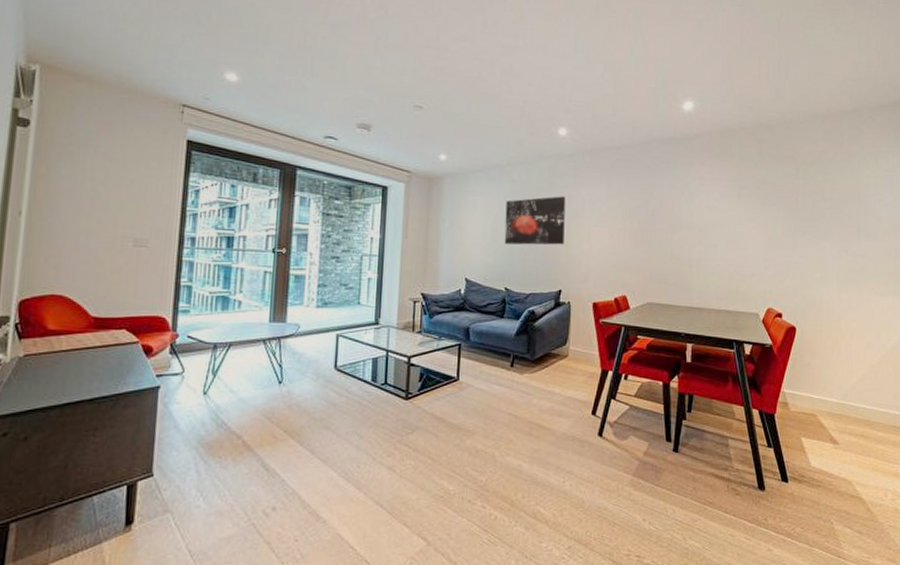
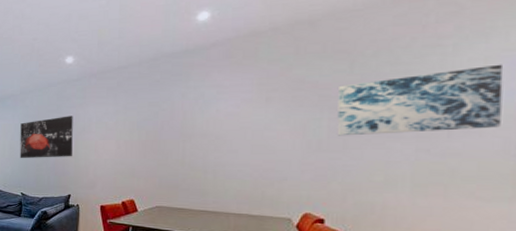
wall art: none [789,182,886,235] -> present [336,64,504,136]

